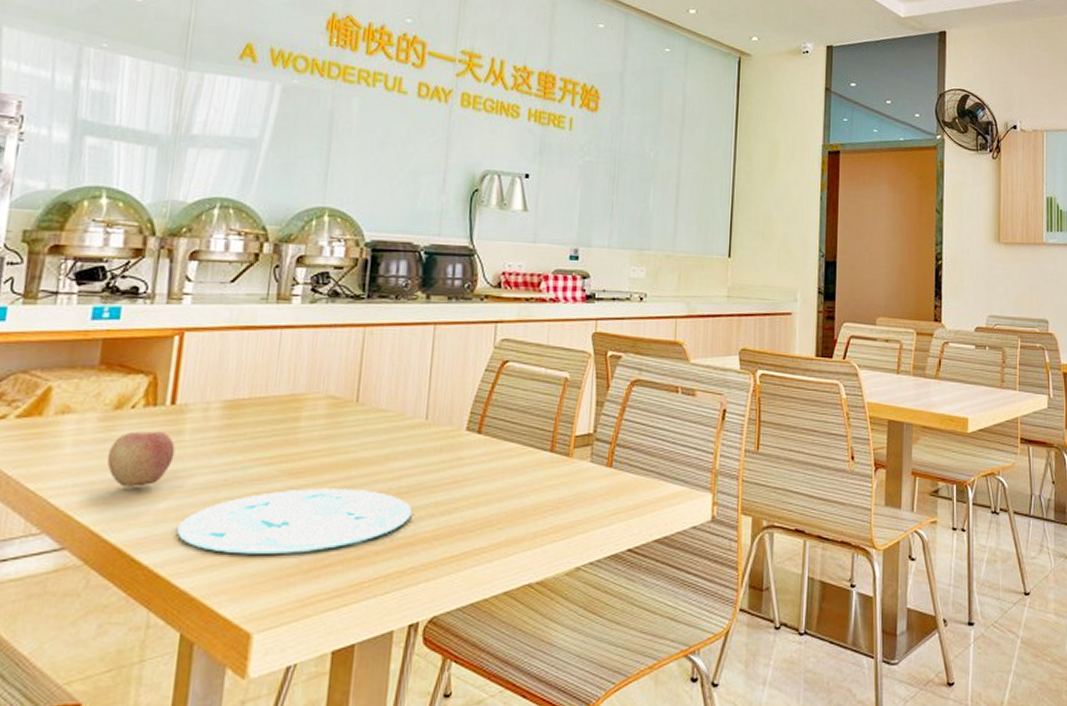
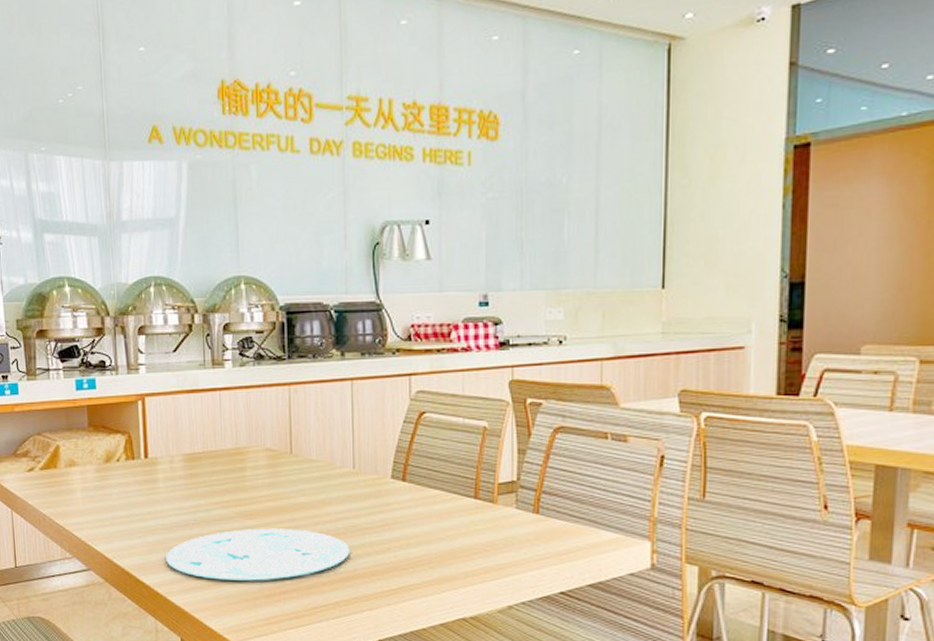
apple: present [106,431,176,487] -> none [106,480,154,524]

